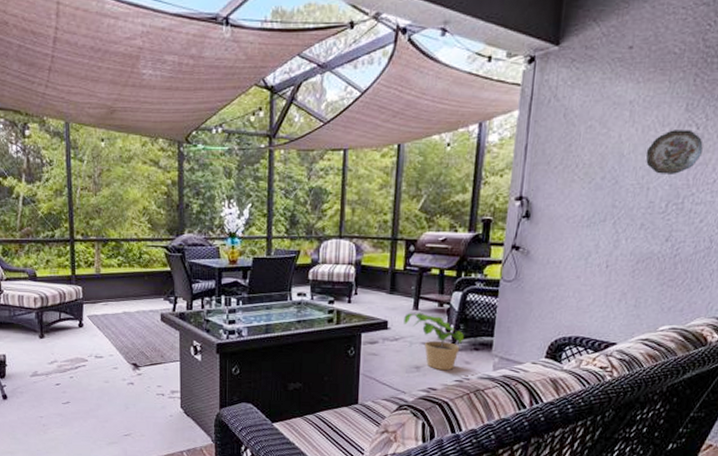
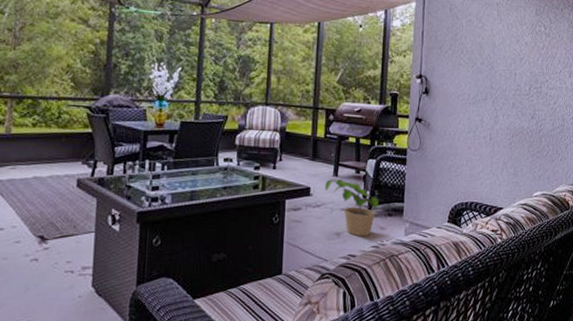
decorative plate: present [646,130,703,174] -> none [511,28,550,64]

